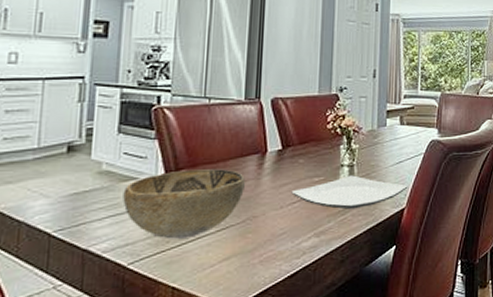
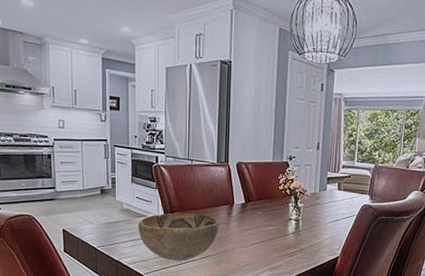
plate: present [291,175,408,210] -> none [252,227,342,254]

